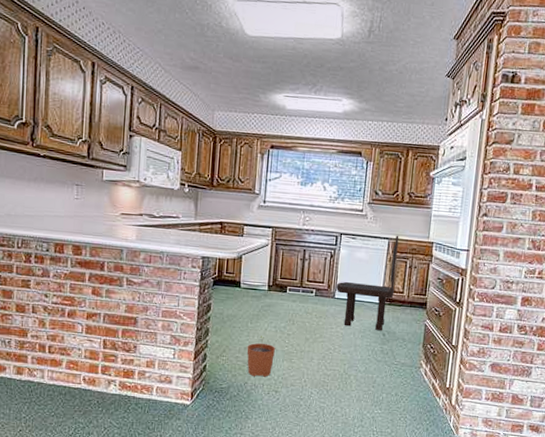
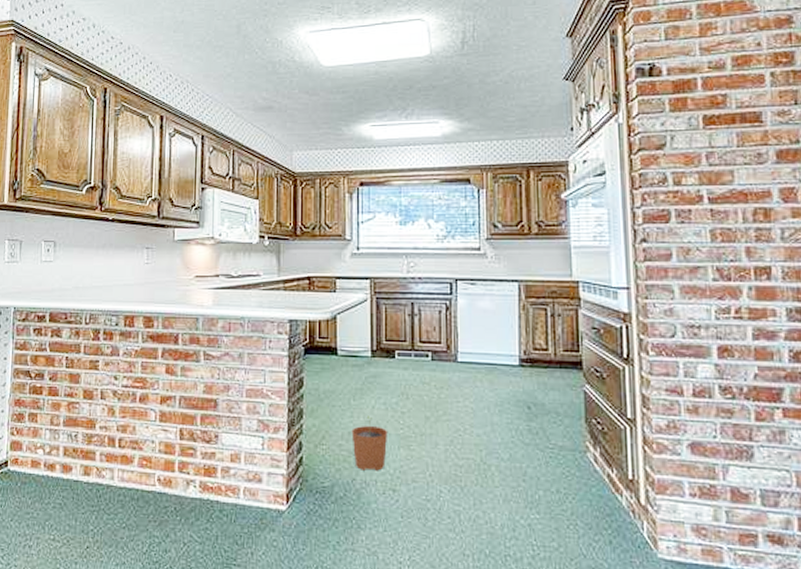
dining chair: present [335,235,399,331] -> none [457,276,535,403]

